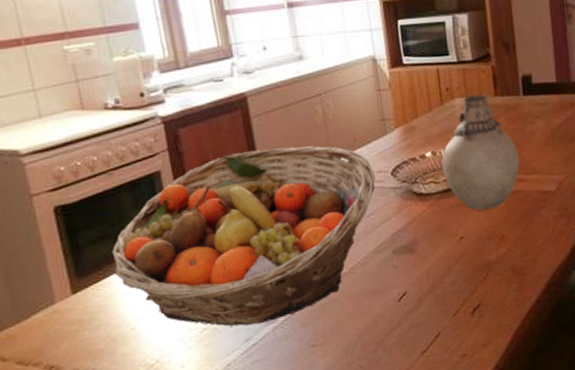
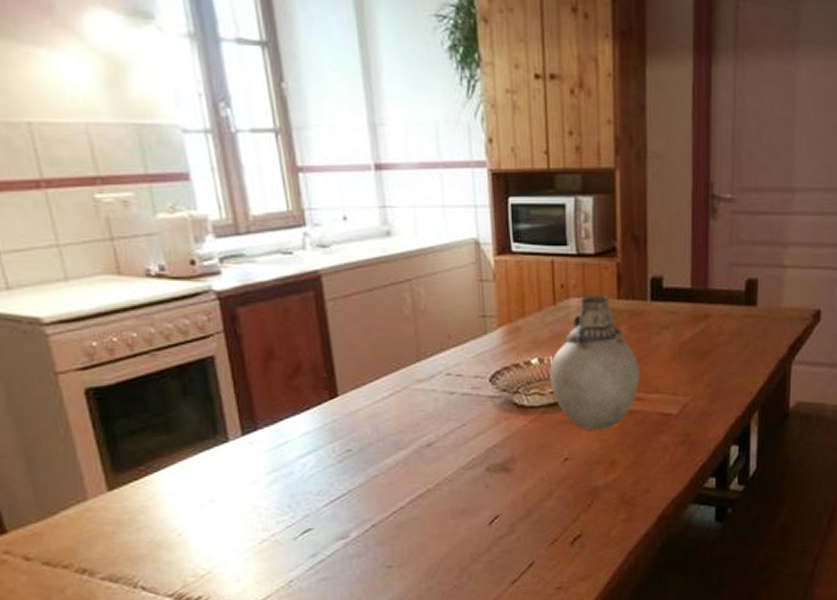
fruit basket: present [112,146,376,326] -> none [155,339,470,540]

